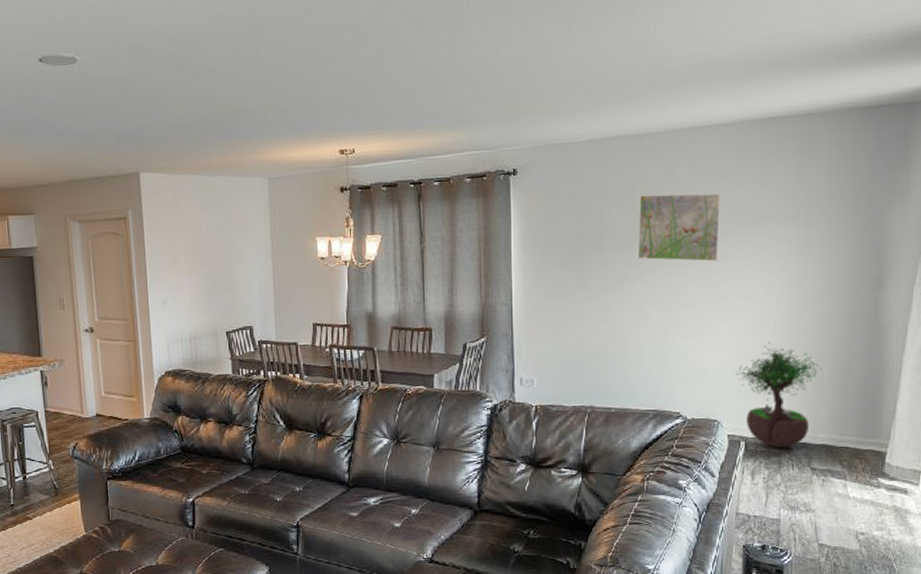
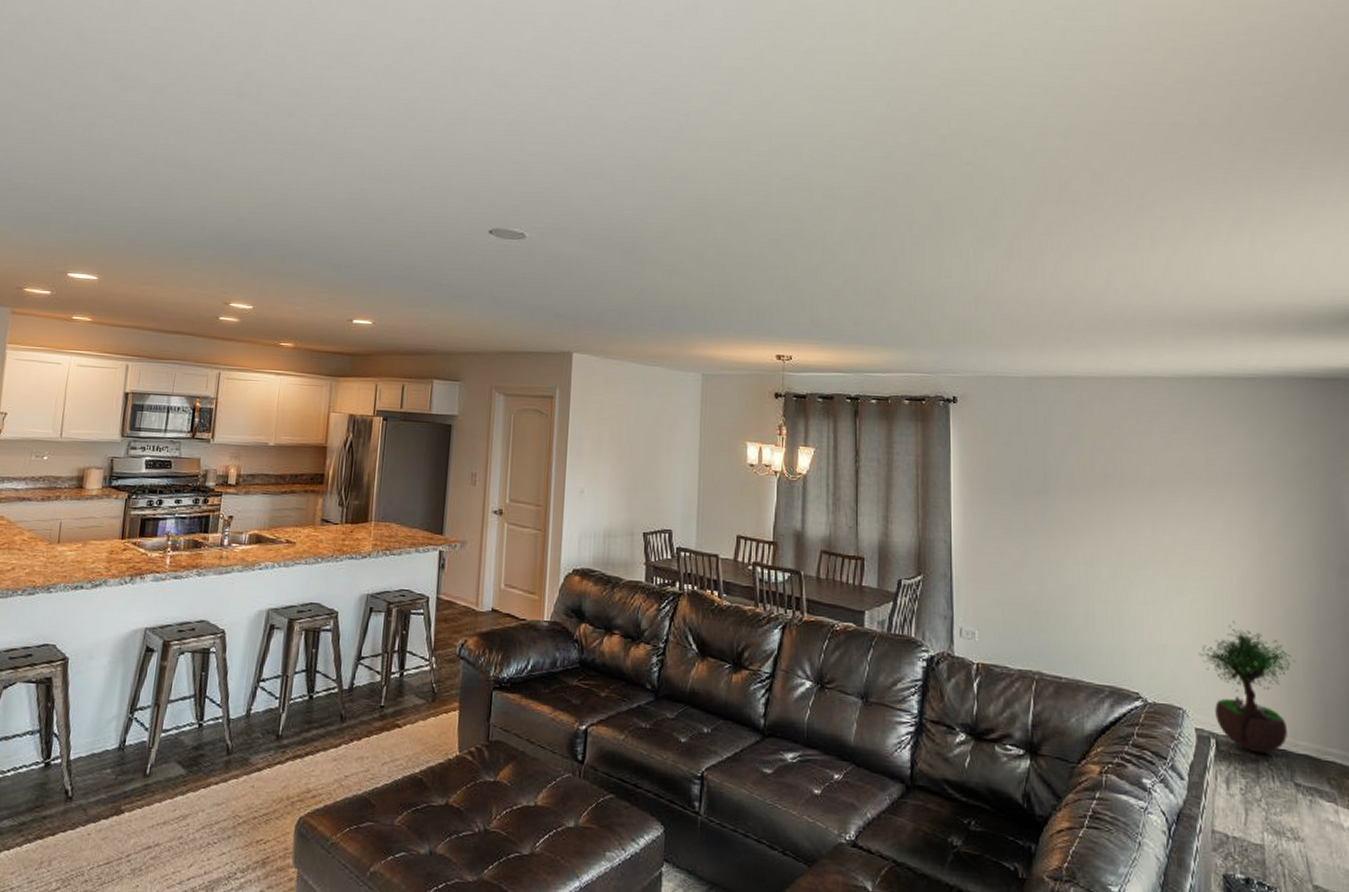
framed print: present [637,193,722,262] -> none [1084,439,1172,522]

